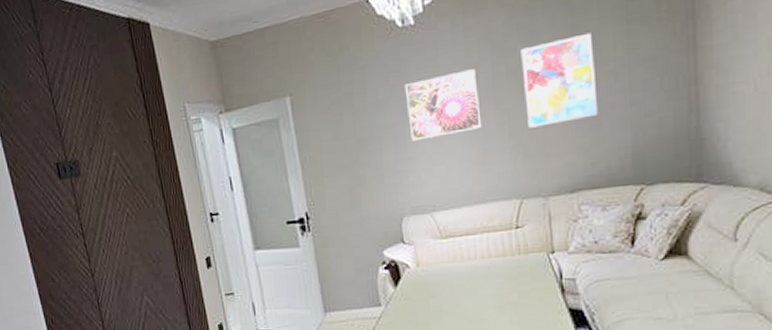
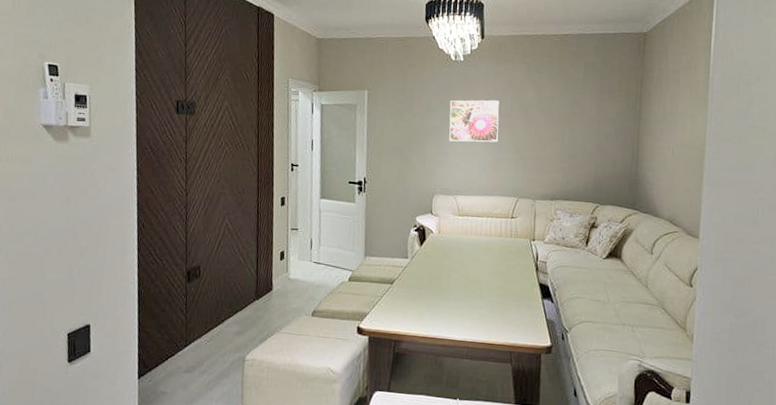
wall art: present [521,32,599,128] -> none [529,93,577,151]

